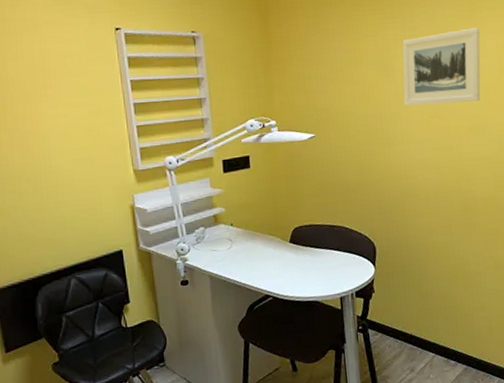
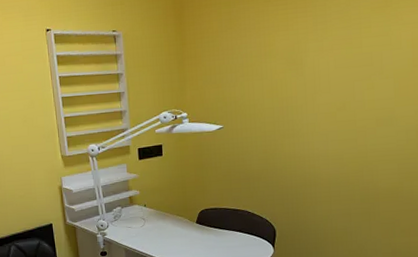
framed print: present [402,27,481,105] -> none [311,19,396,98]

